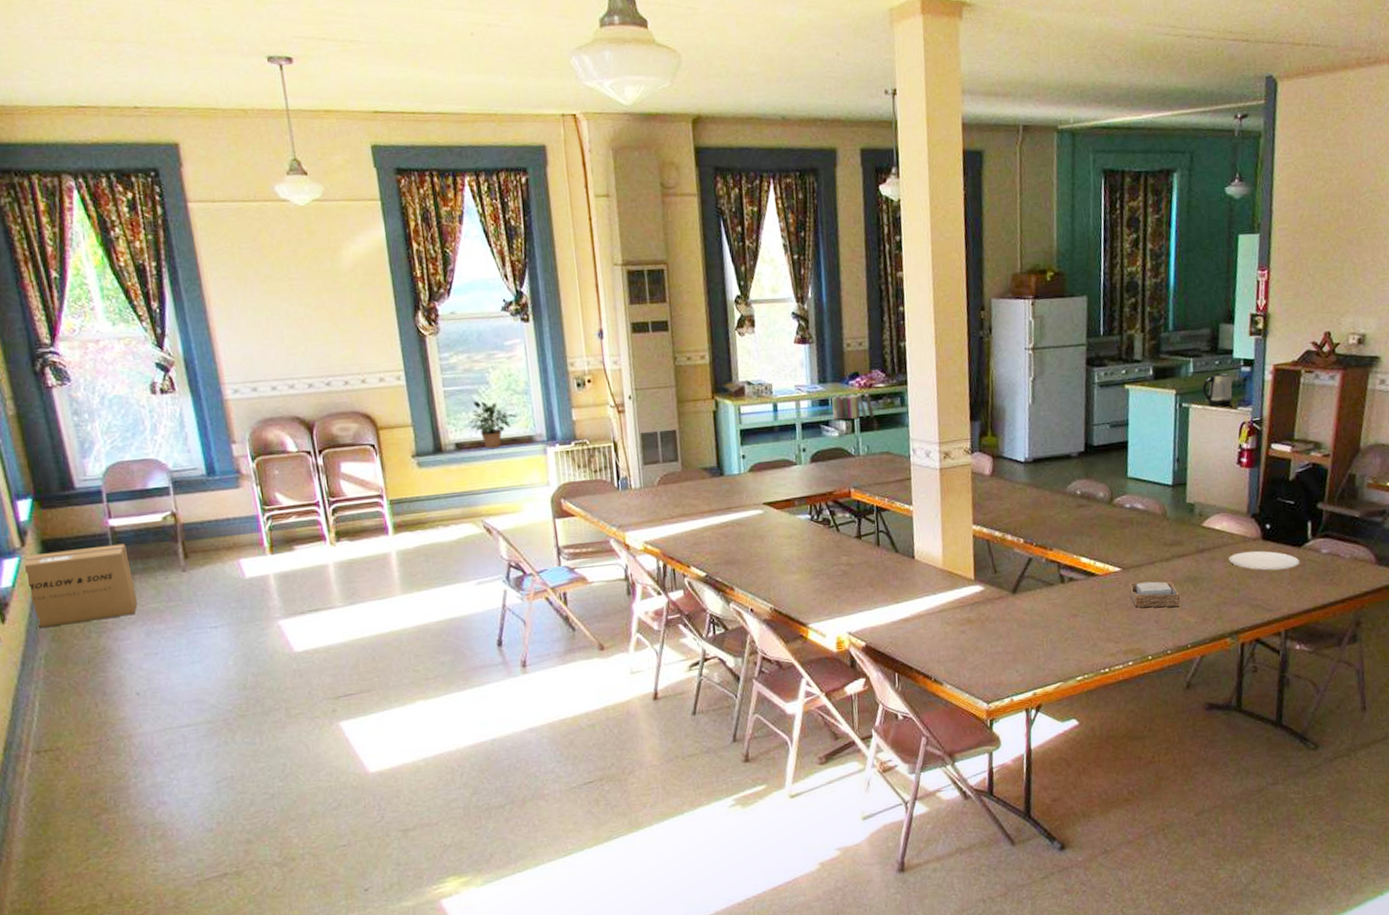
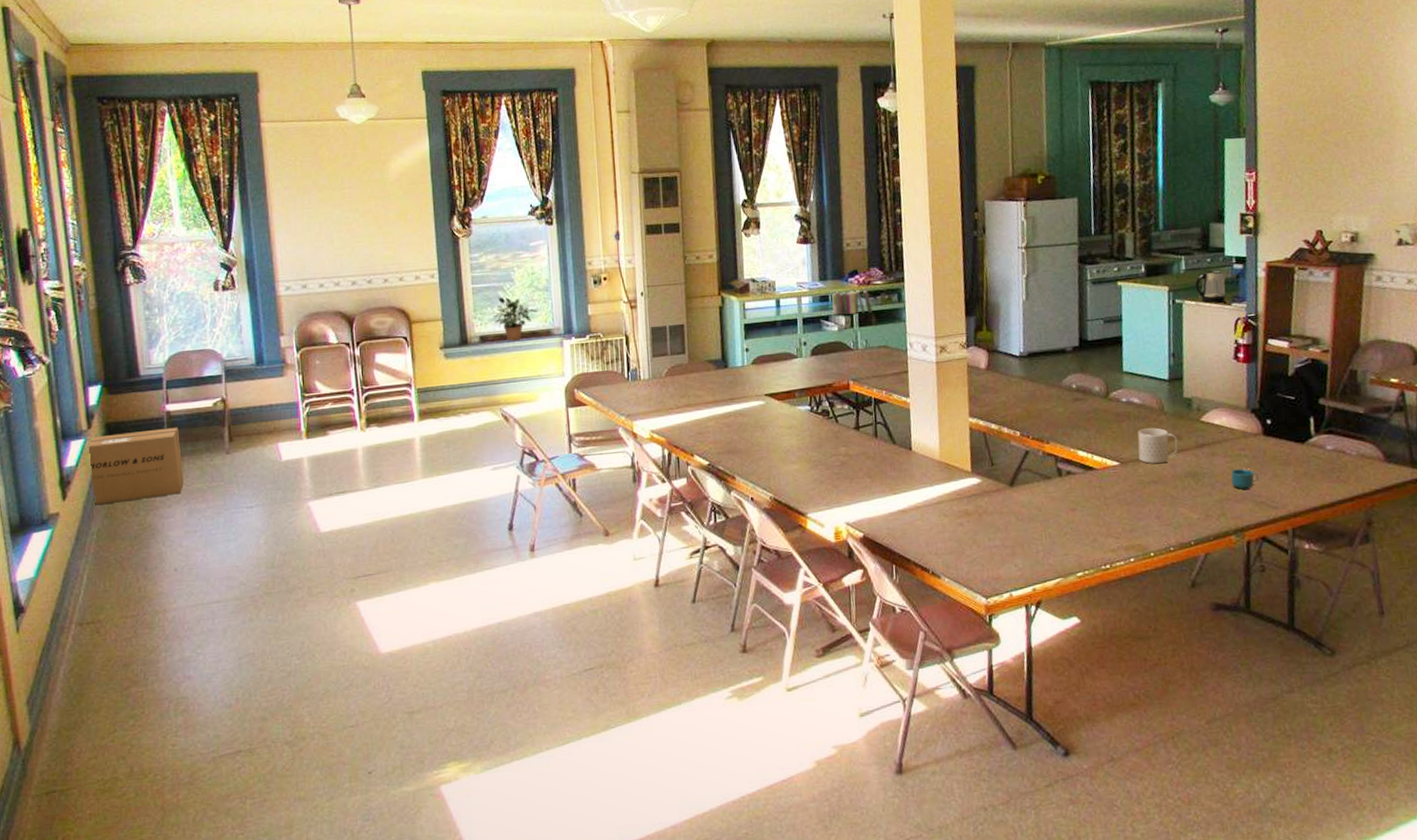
napkin holder: present [1128,581,1180,608] -> none [1127,476,1181,503]
mug: none [1139,533,1179,570] -> present [1137,428,1178,464]
plate: present [1228,550,1299,571] -> none [1229,446,1304,467]
cup: none [1229,572,1256,593] -> present [1230,468,1259,490]

